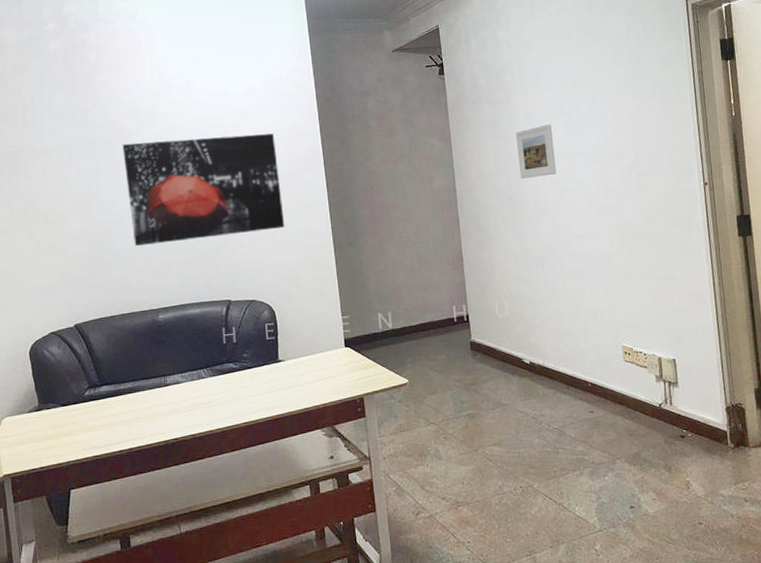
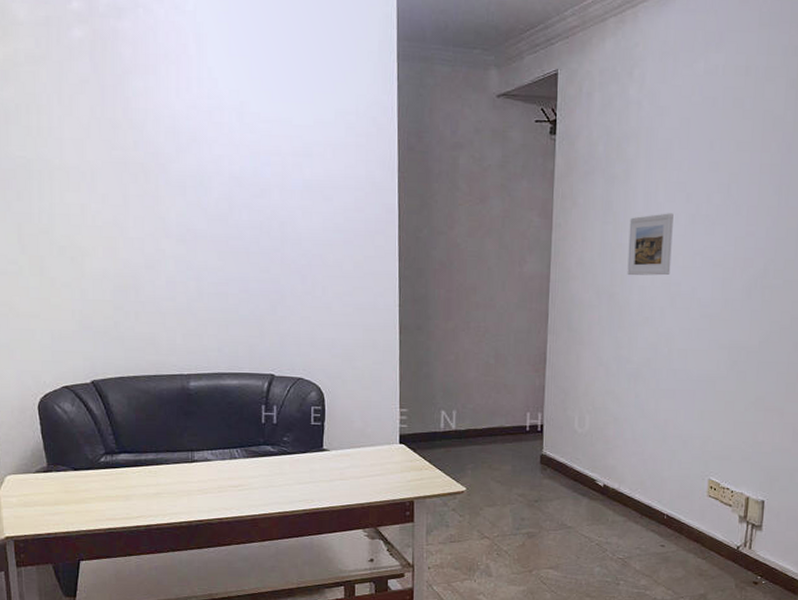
wall art: present [123,133,285,246] -> none [158,171,345,299]

